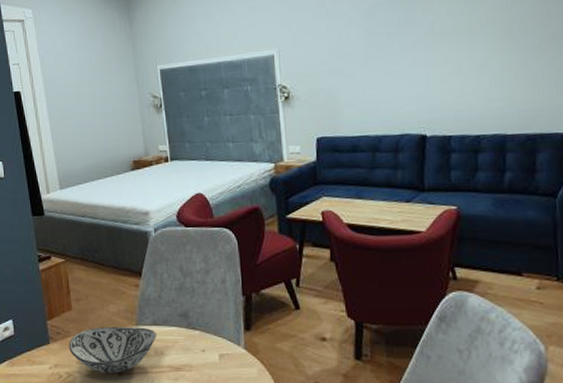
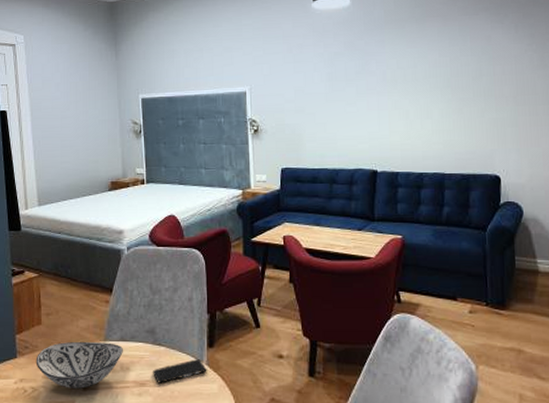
smartphone: none [187,343,245,368] -> present [152,359,207,383]

